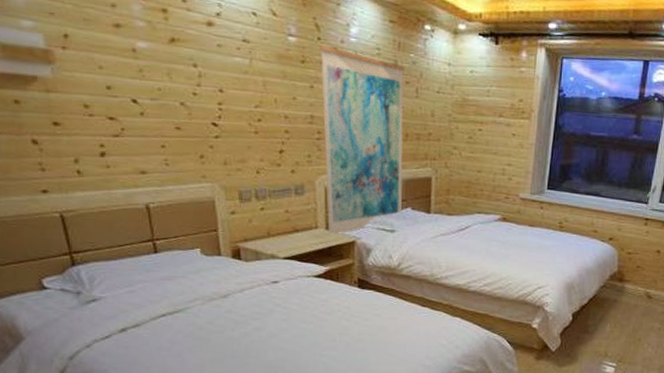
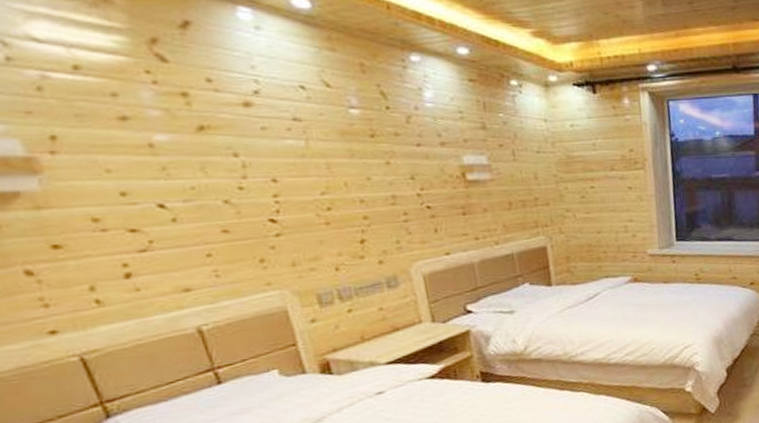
wall art: present [318,45,405,234] -> none [388,115,520,327]

